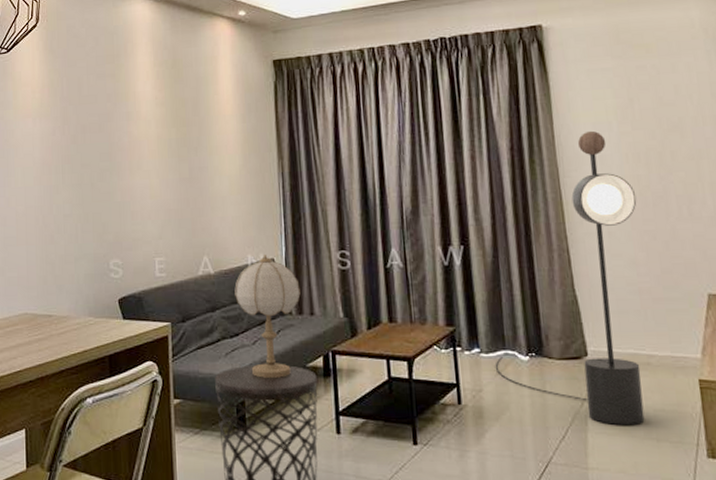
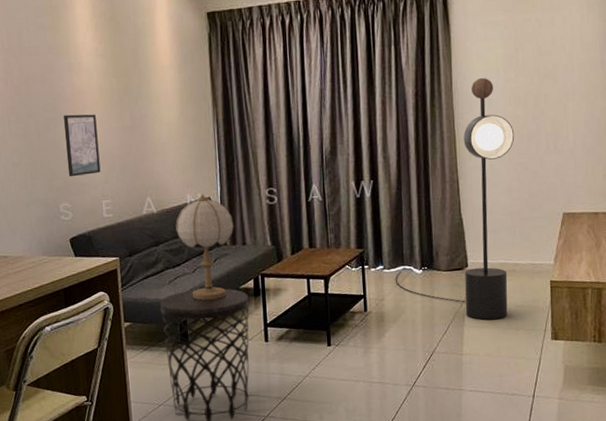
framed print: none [118,164,155,231] -> present [64,114,101,177]

